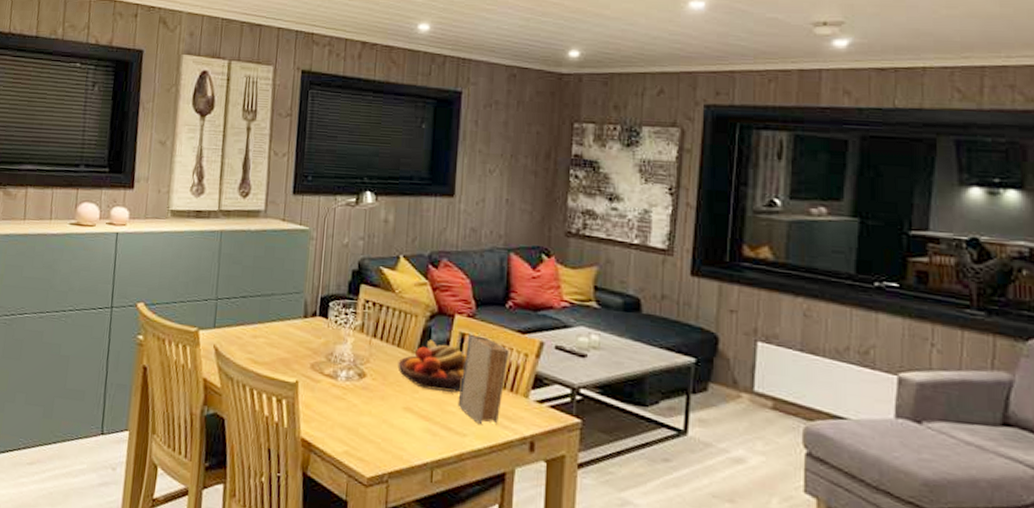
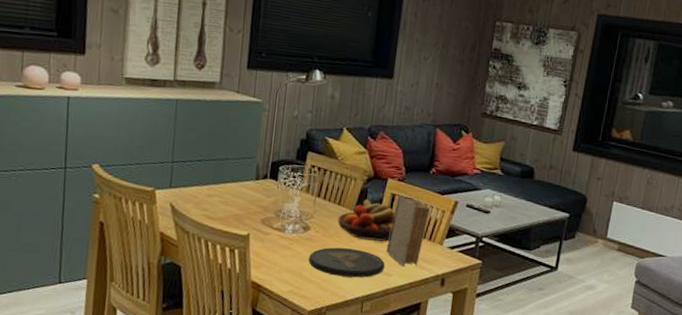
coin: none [366,398,457,438] -> present [309,247,385,278]

